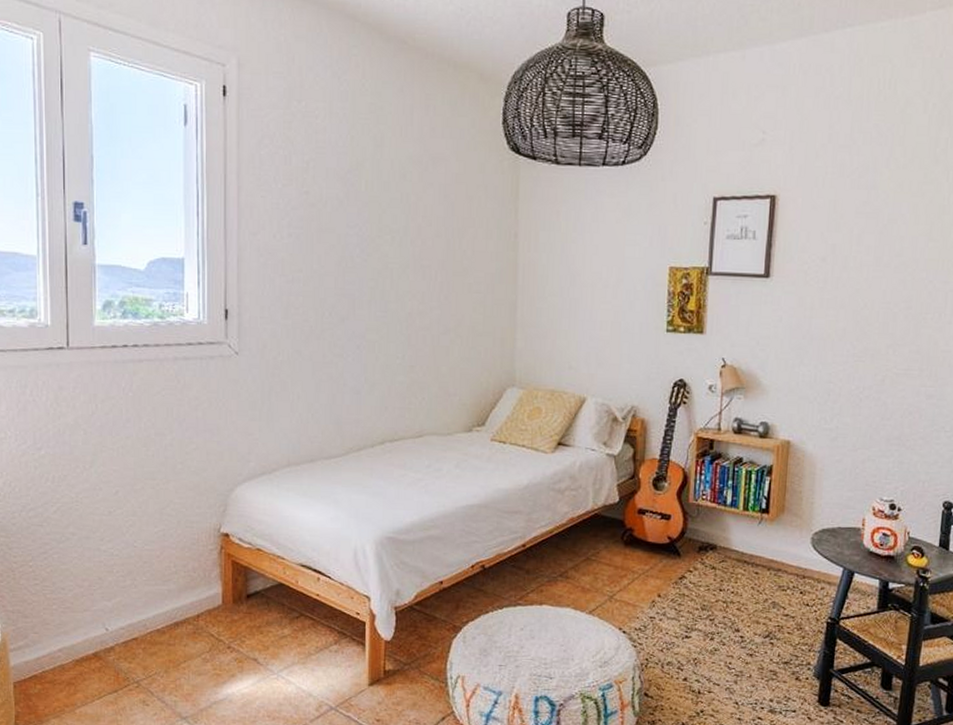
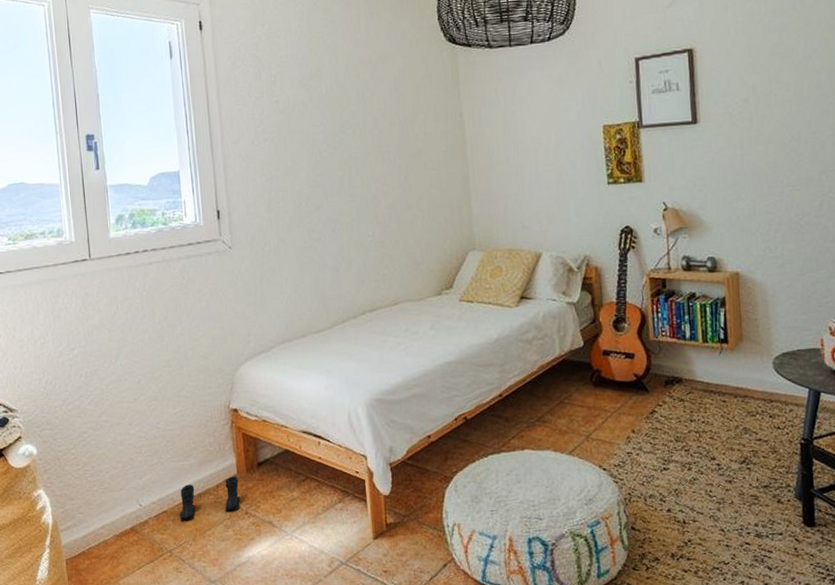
boots: none [151,606,224,651] -> present [179,476,241,521]

